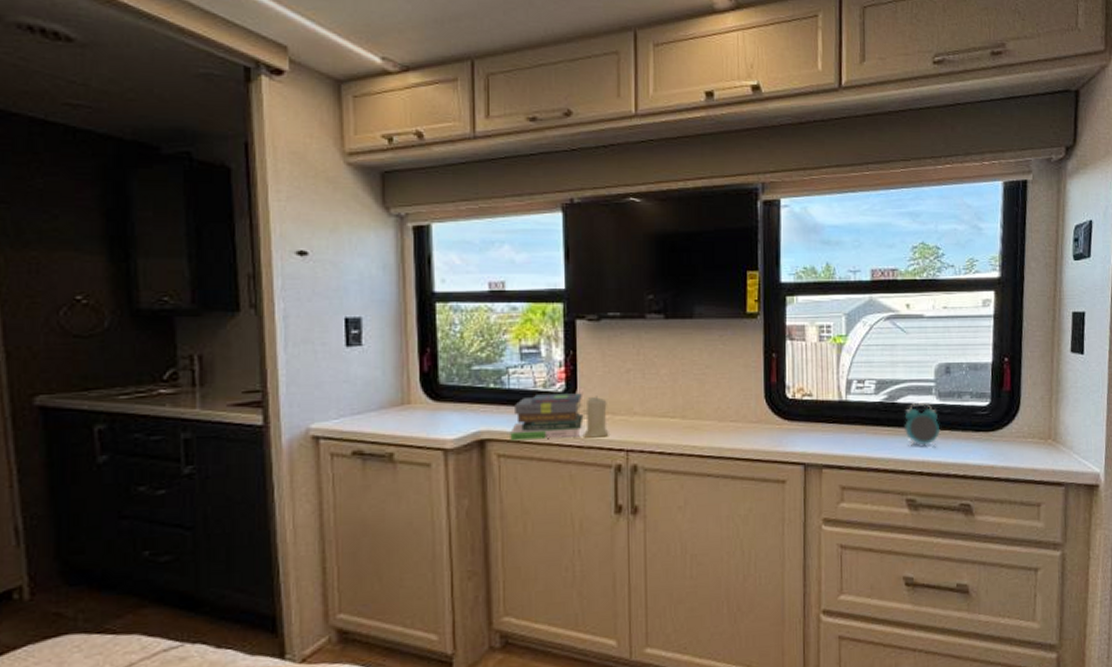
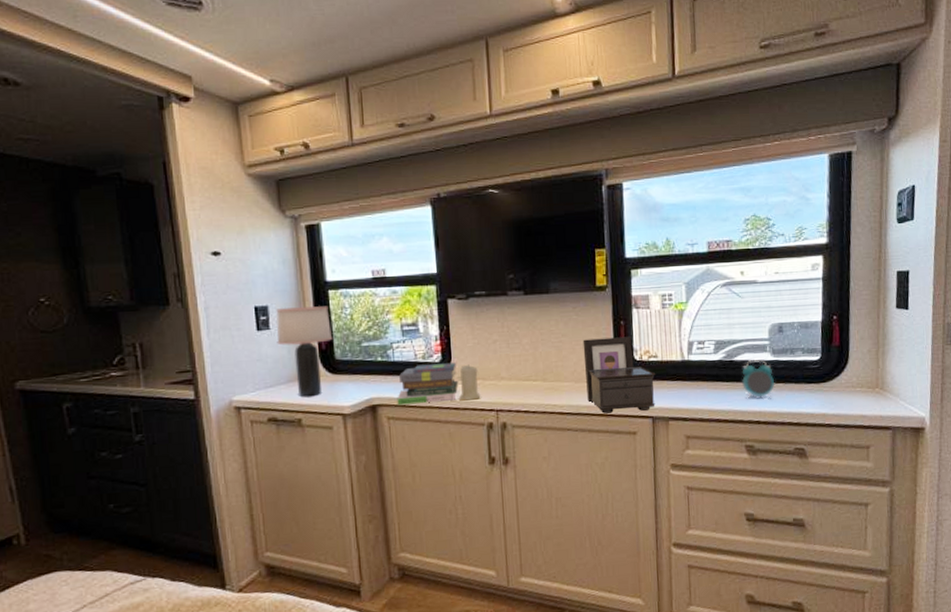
table lamp: none [369,319,438,428] -> present [276,306,333,397]
picture frame: none [729,371,786,444] -> present [583,336,634,402]
jewelry box: none [734,405,810,460] -> present [588,366,656,415]

